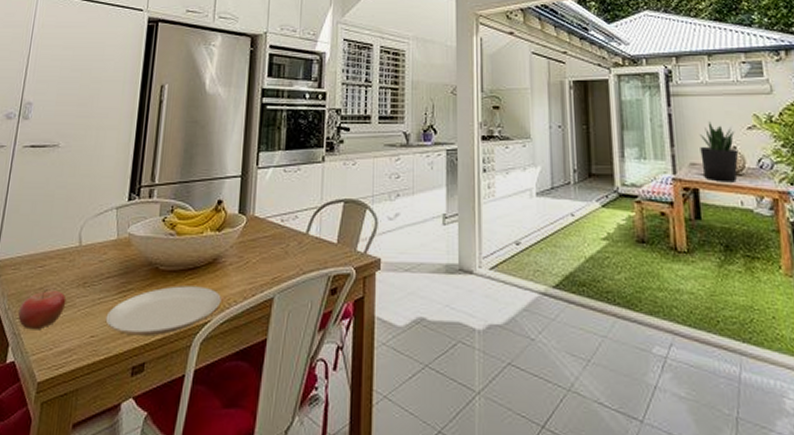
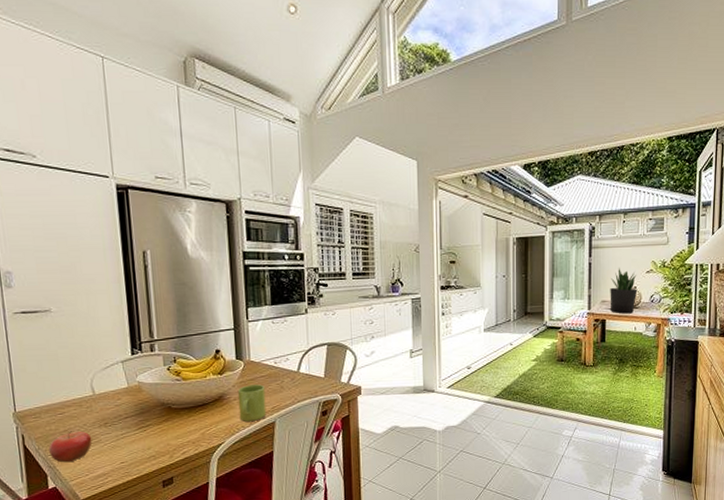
plate: present [105,285,221,337] -> none [131,418,231,459]
cup: none [232,246,267,295] -> present [237,384,267,421]

